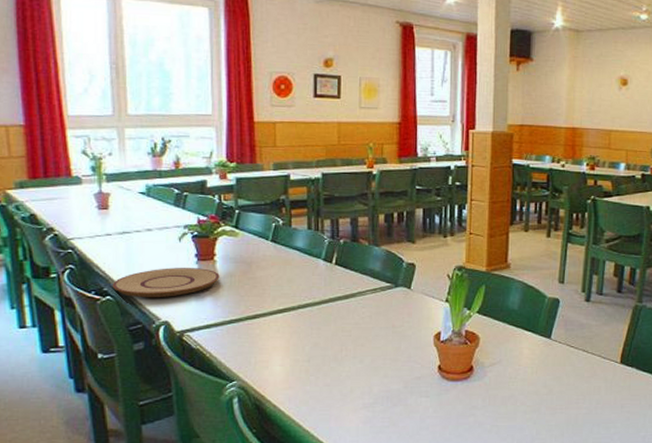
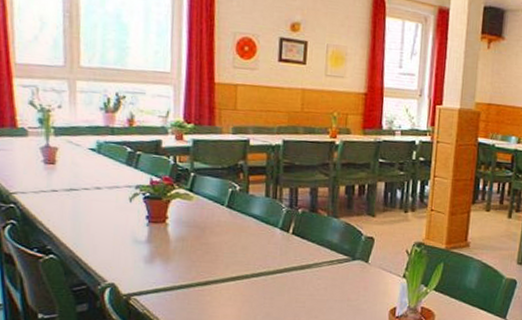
plate: present [112,268,220,298] -> none [56,228,171,259]

